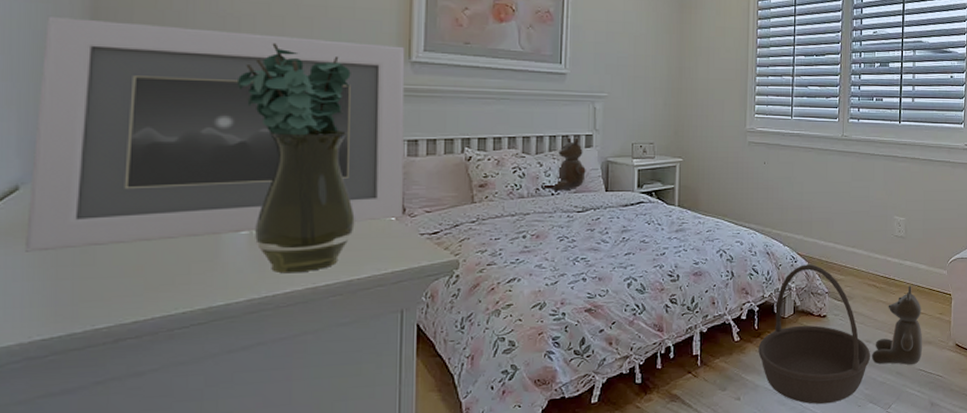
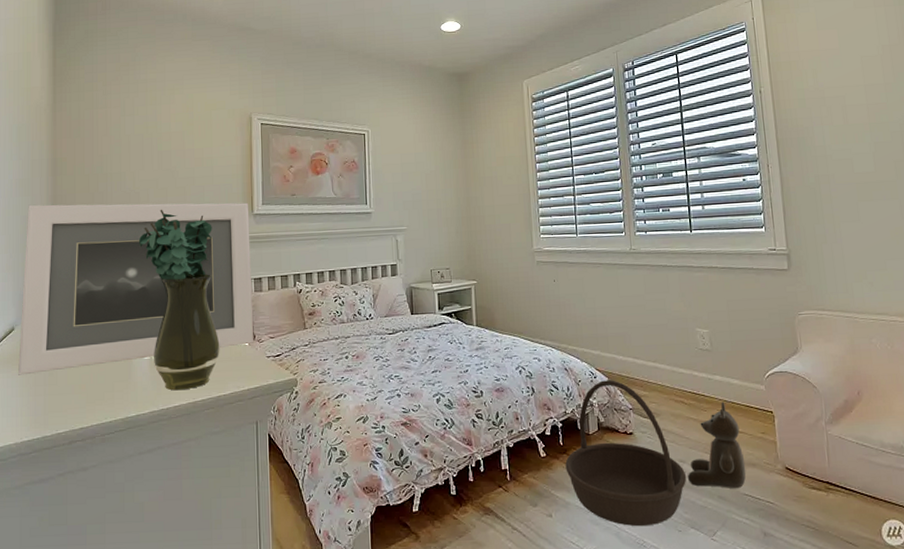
teddy bear: present [543,137,586,191] -> none [359,268,394,316]

